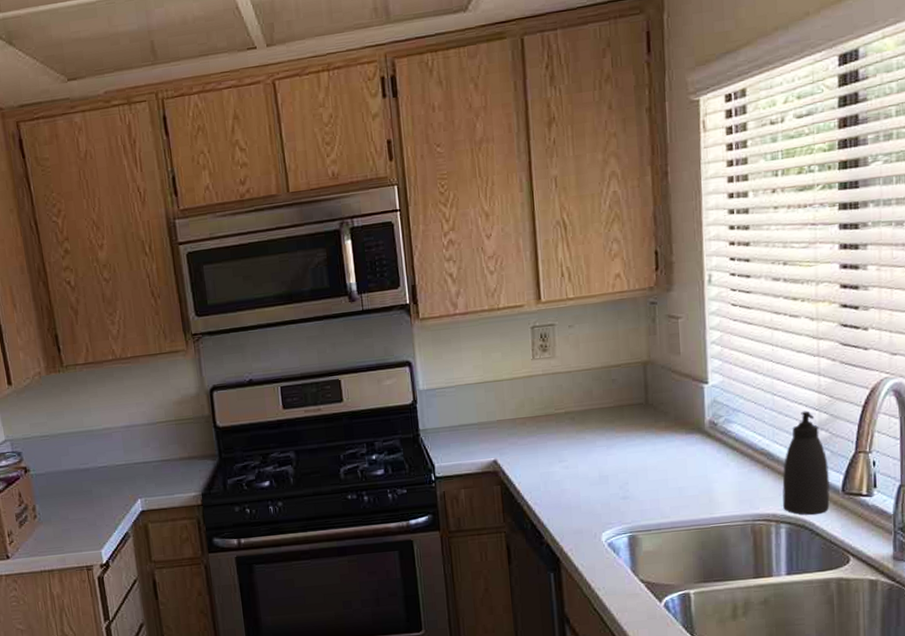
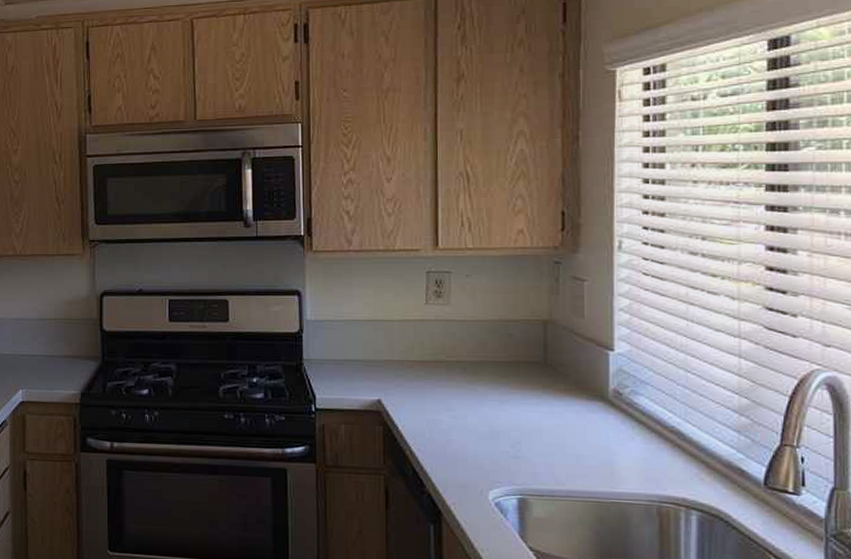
soap dispenser: present [782,410,830,515] -> none [694,393,750,505]

